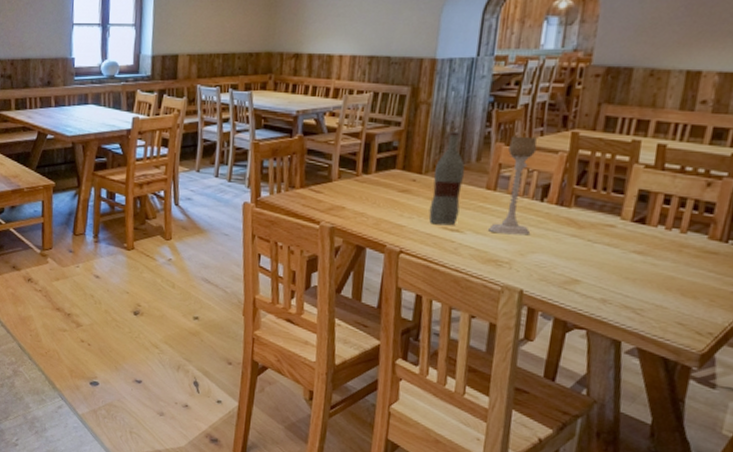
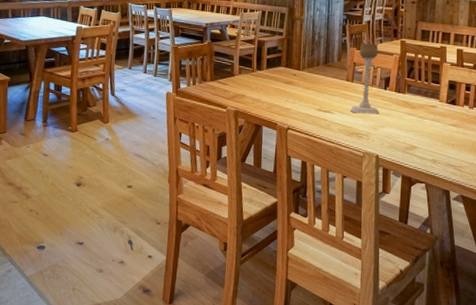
bottle: present [428,131,465,225] -> none [307,40,331,108]

